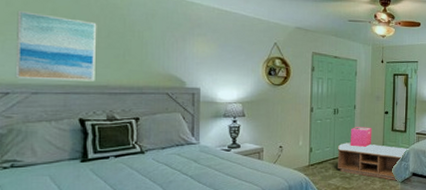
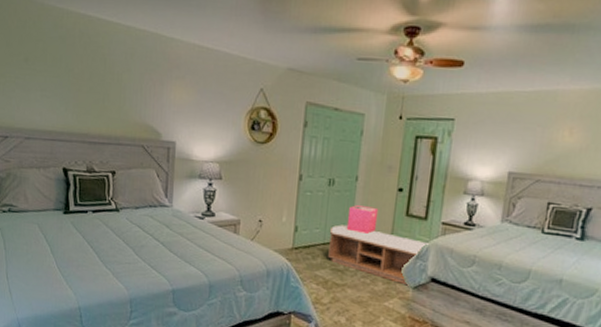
wall art: present [15,11,97,81] -> none [12,52,81,129]

